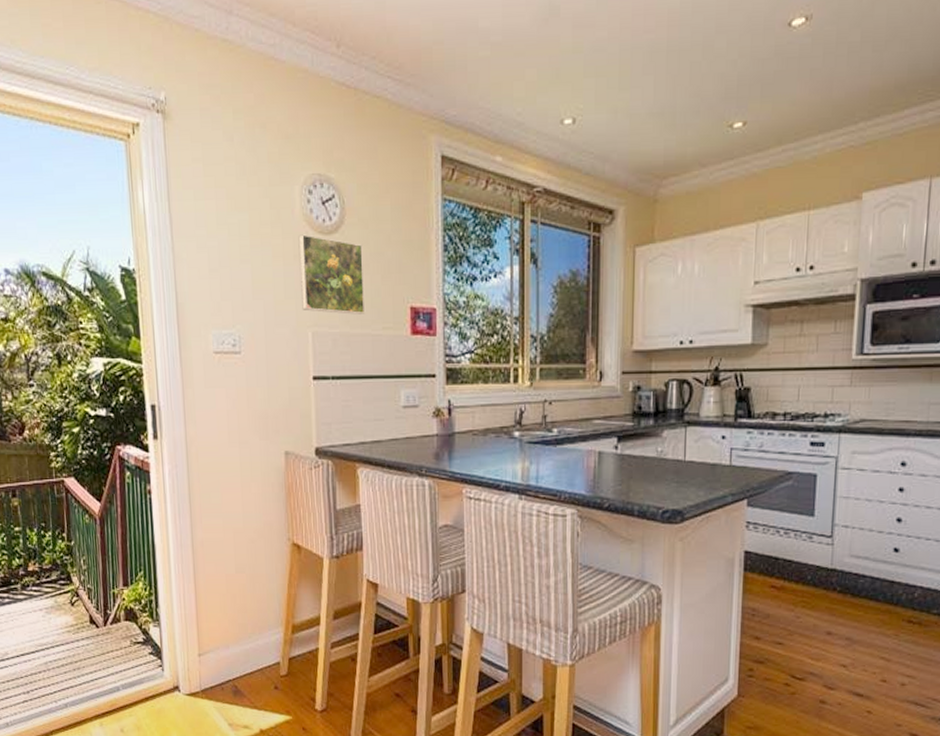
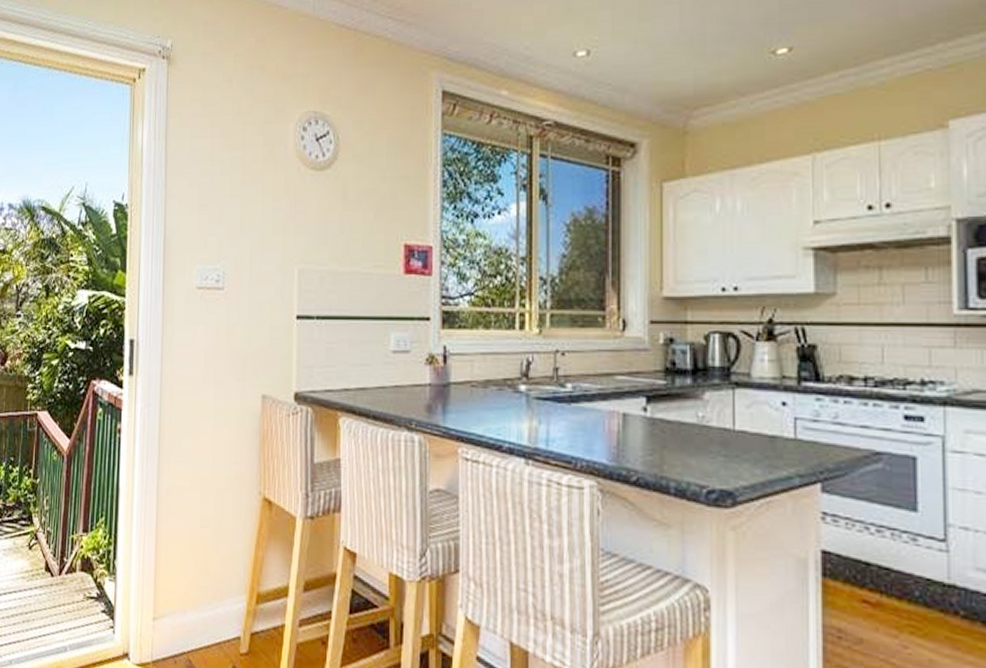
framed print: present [298,234,366,315] -> none [289,170,356,252]

